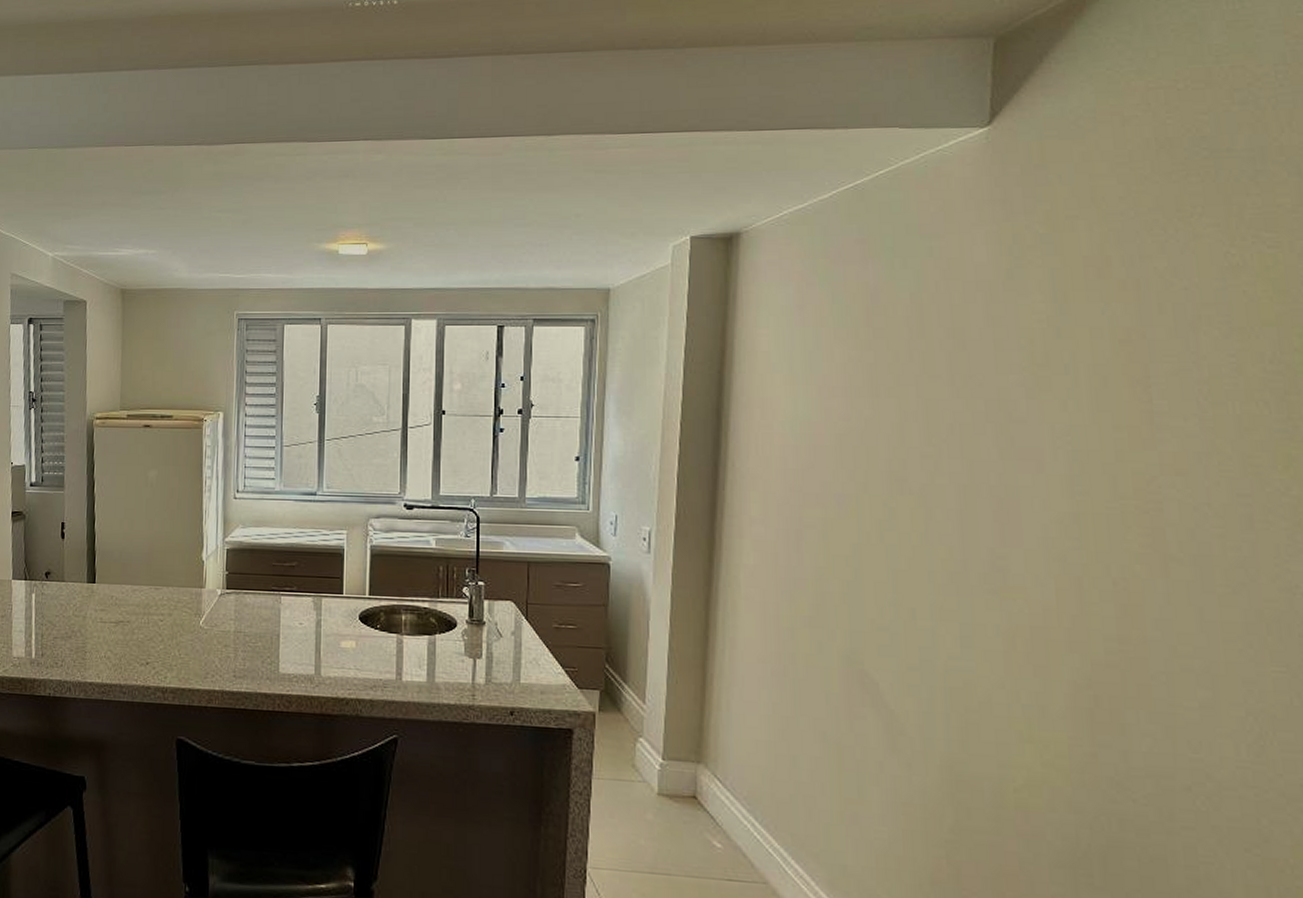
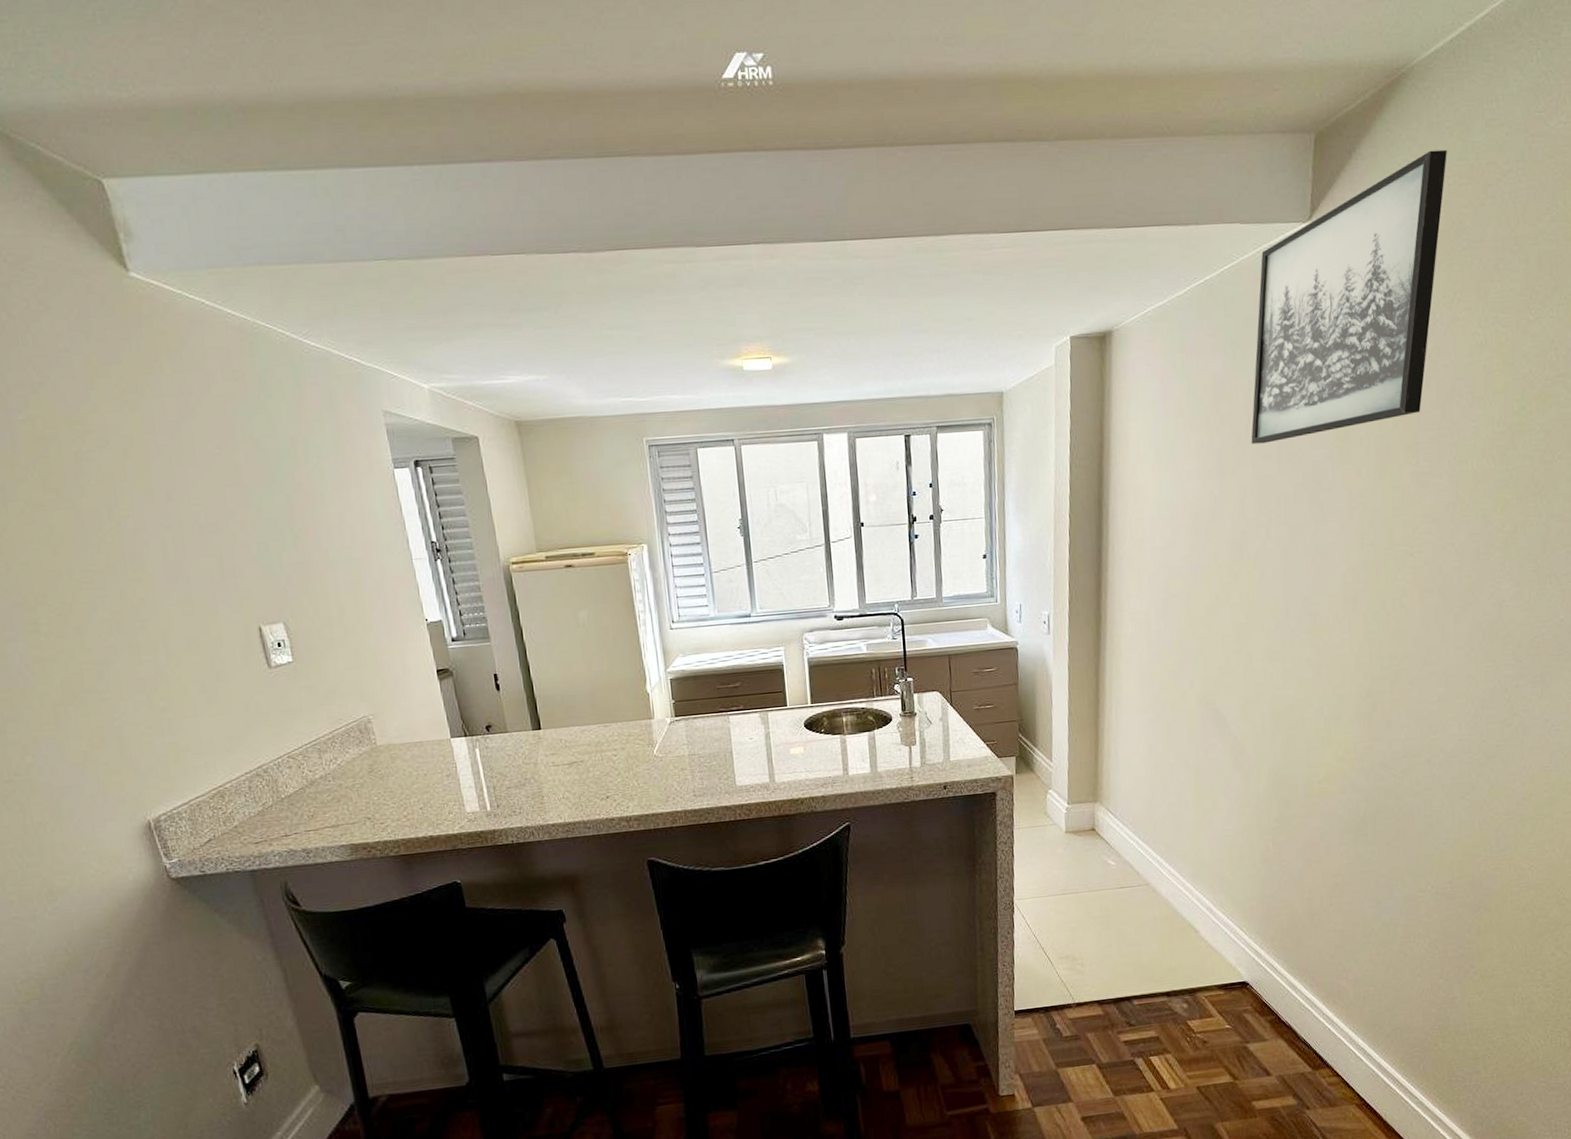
wall art: none [913,52,1174,363] -> present [1251,149,1447,445]

